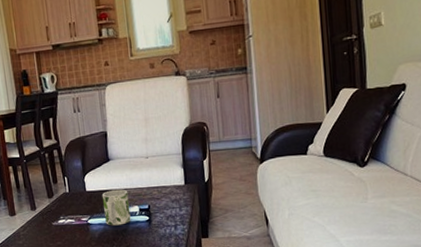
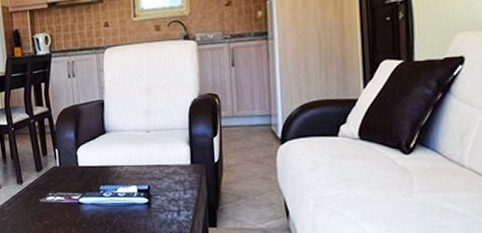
mug: present [102,189,131,226] -> none [95,166,128,207]

